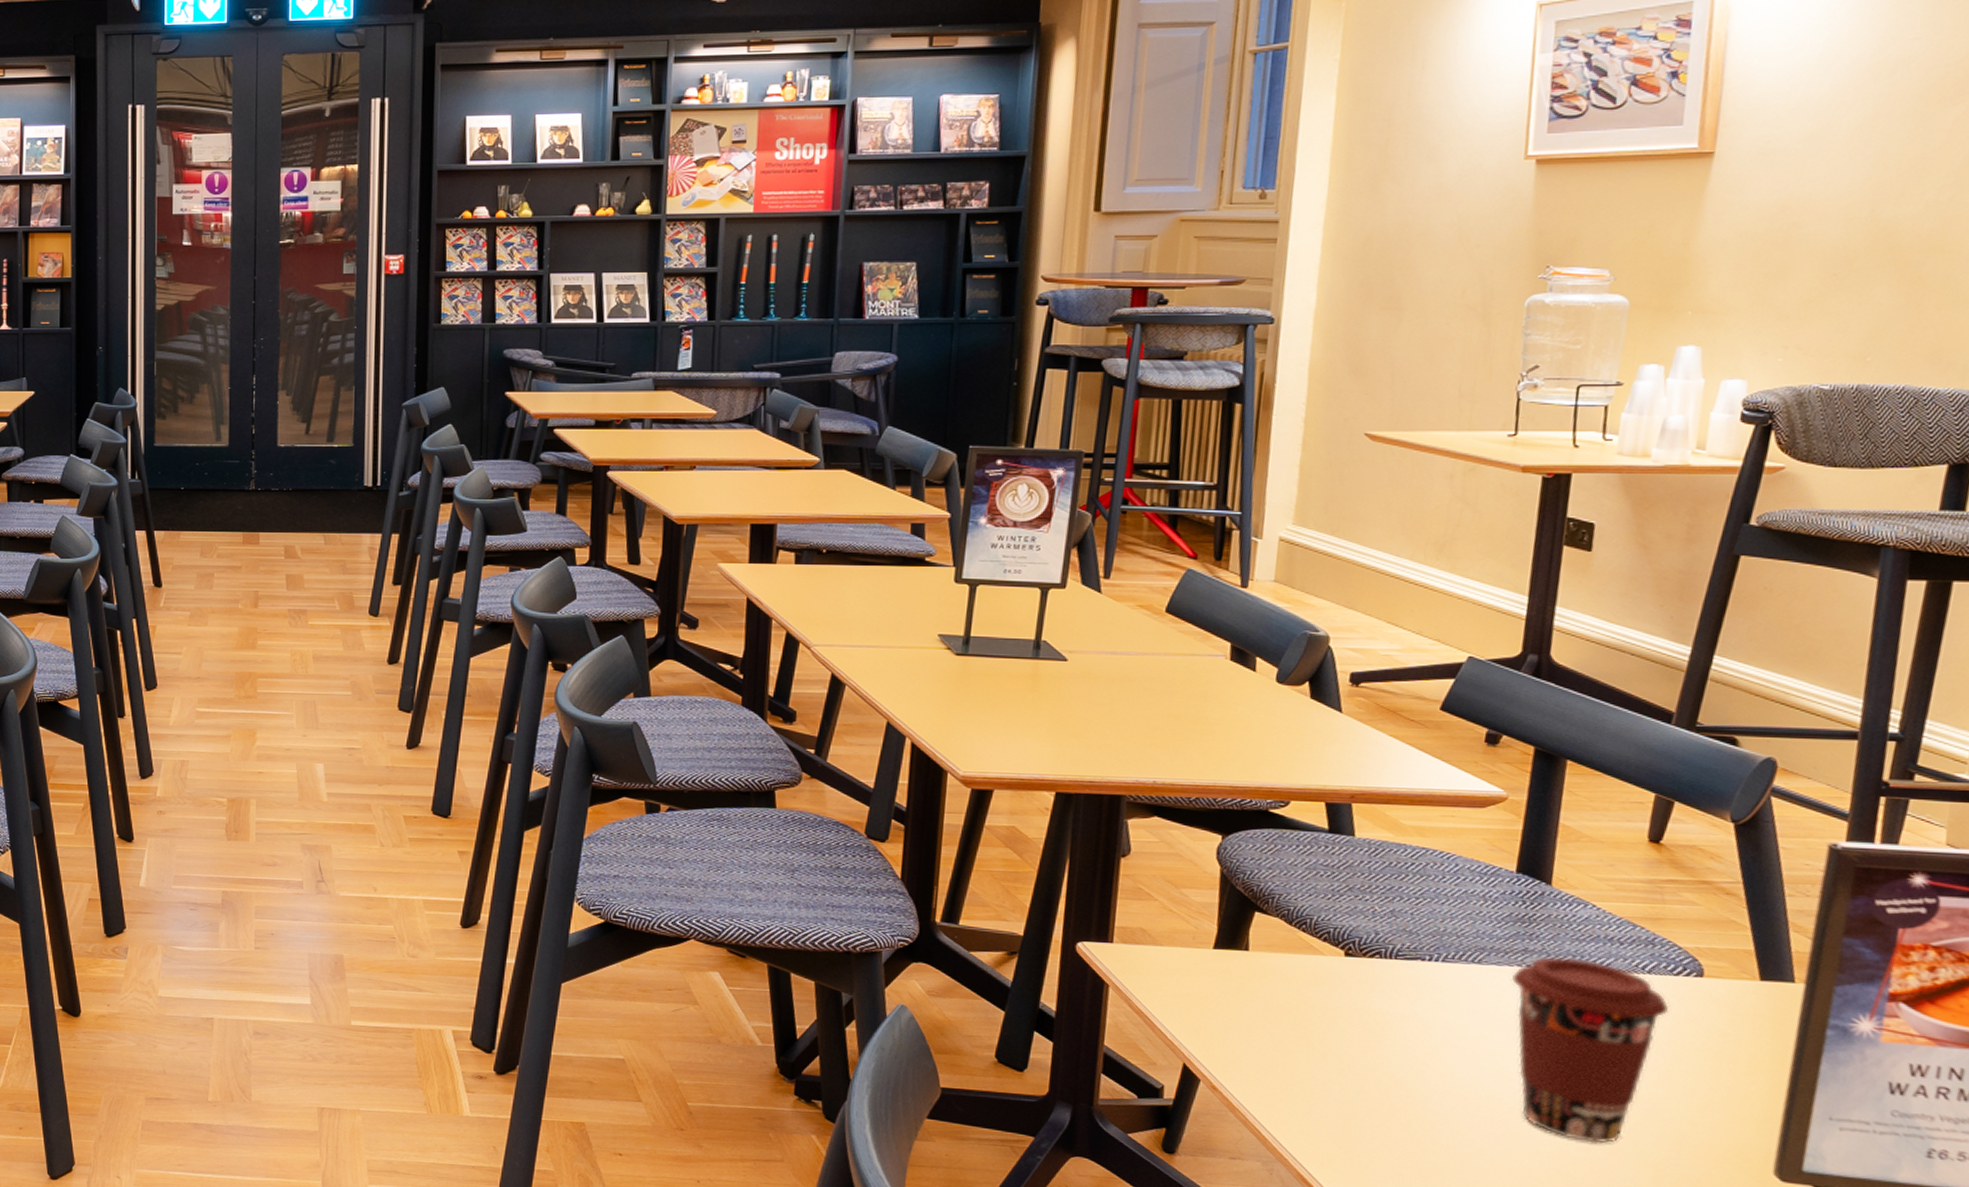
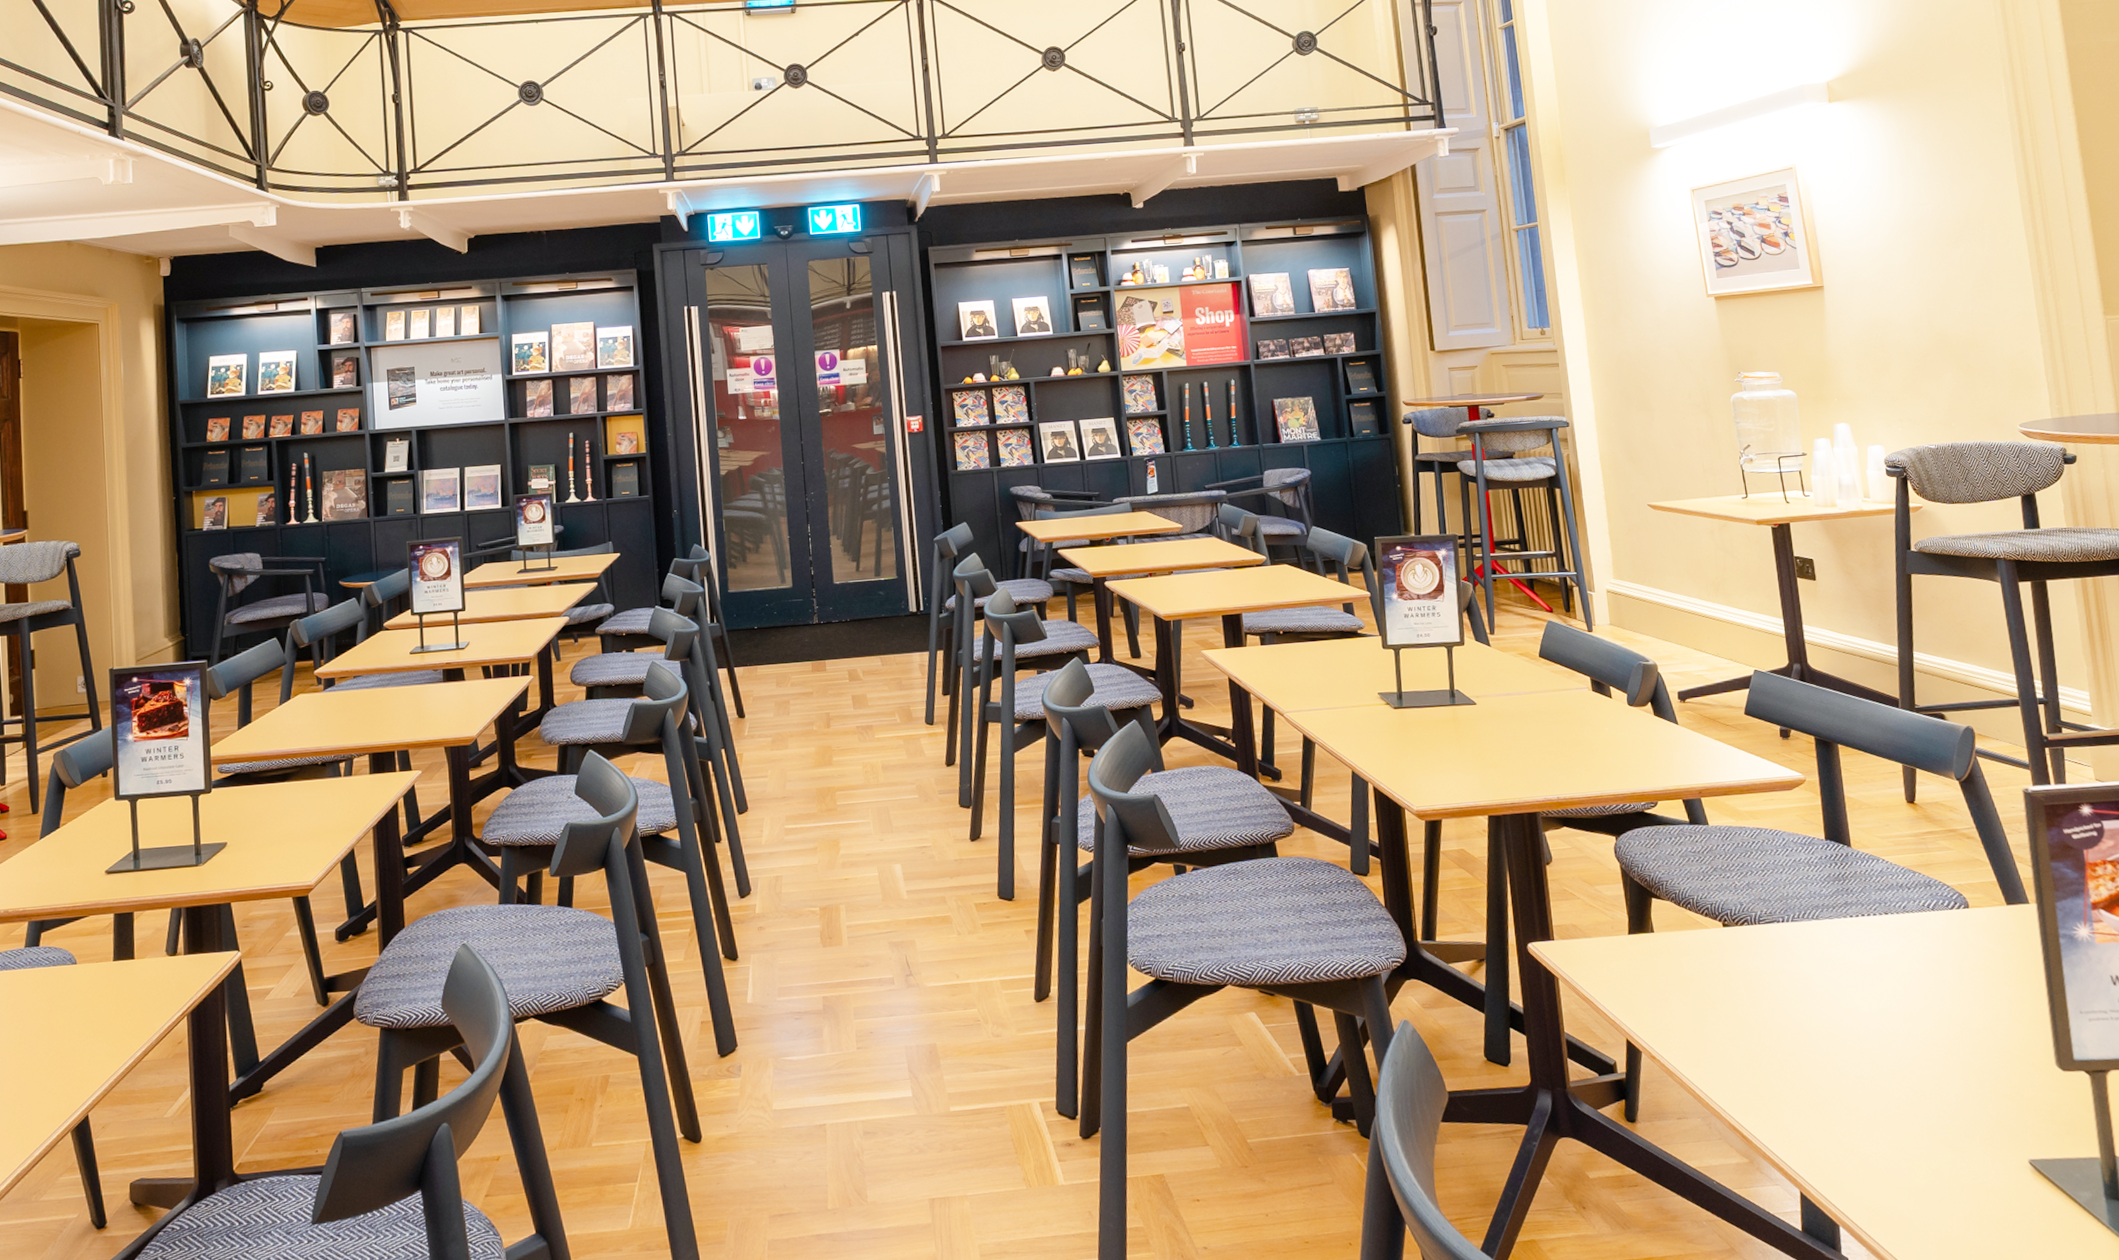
coffee cup: present [1510,957,1670,1144] -> none [1842,905,1954,1060]

